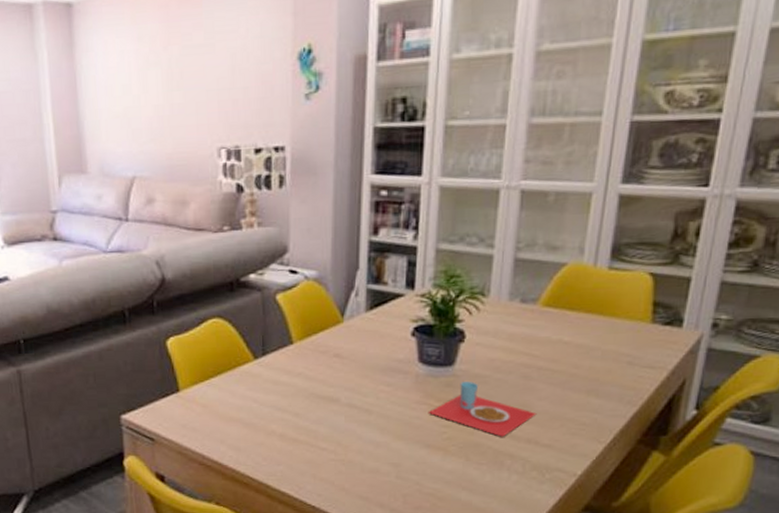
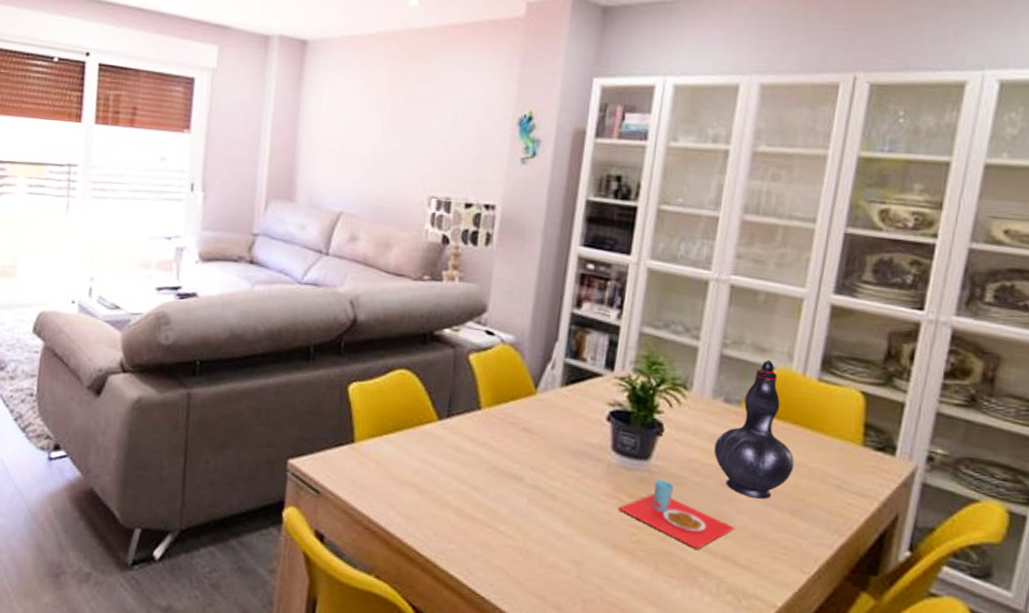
decorative vase: none [514,257,588,385] -> present [714,360,794,499]

